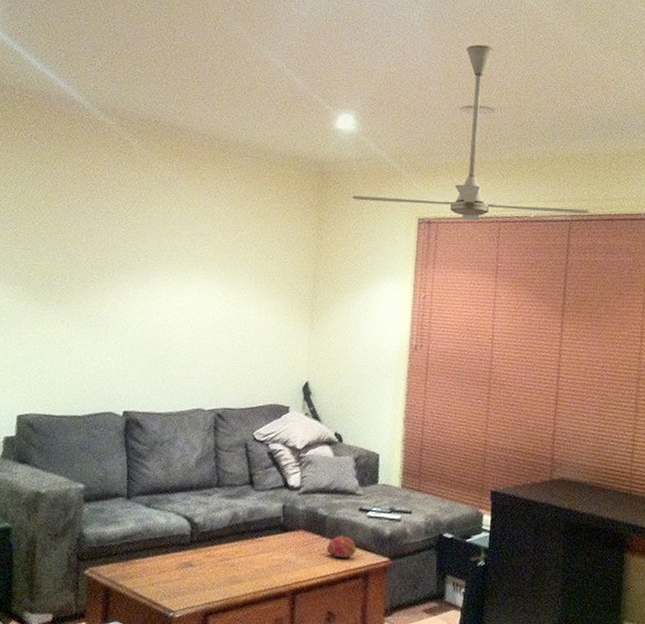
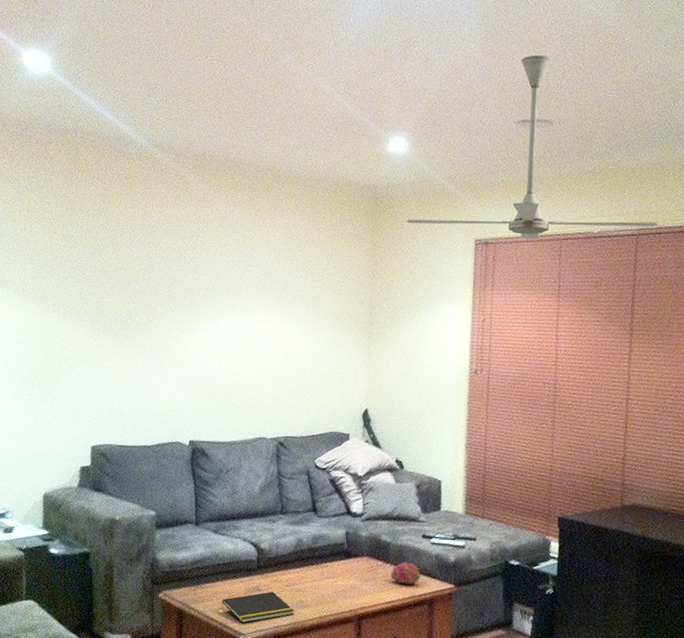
notepad: none [150,566,228,600] -> present [220,591,295,623]

